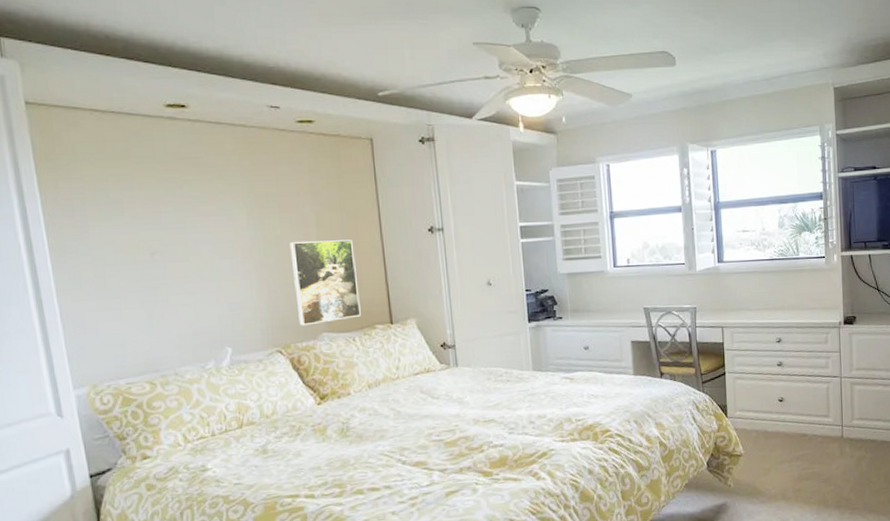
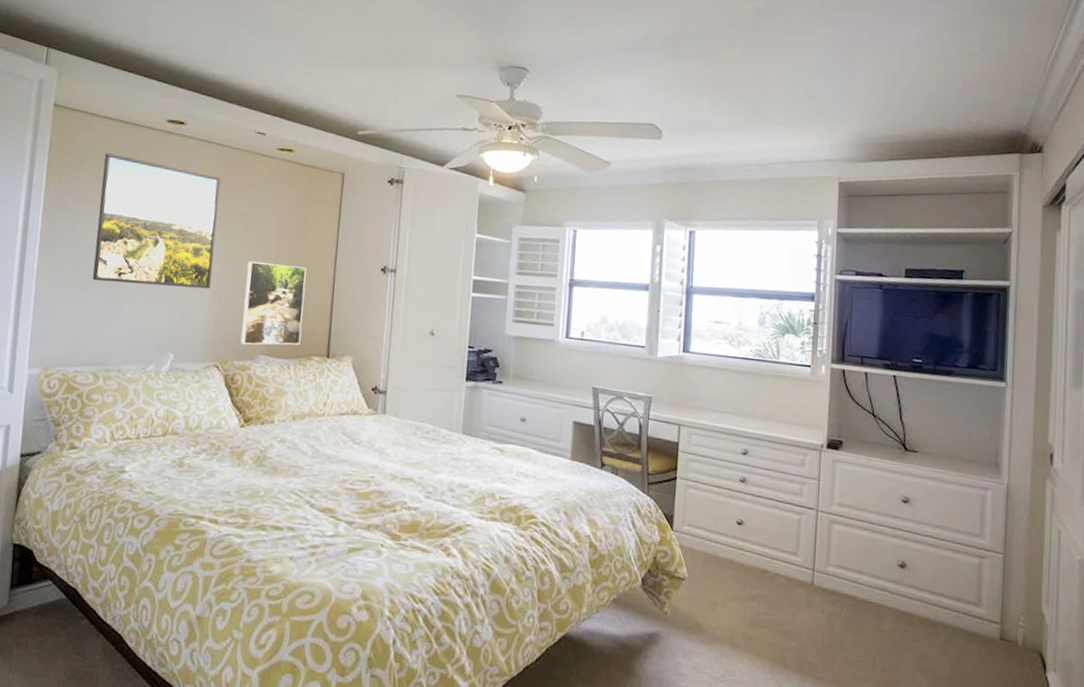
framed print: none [101,149,255,288] -> present [92,153,221,289]

